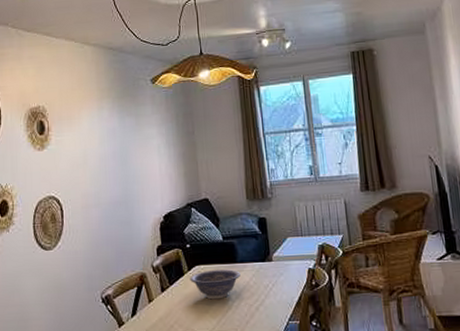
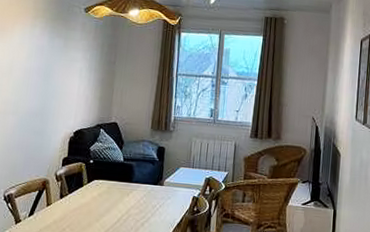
decorative bowl: present [190,269,241,300] -> none [87,185,133,212]

